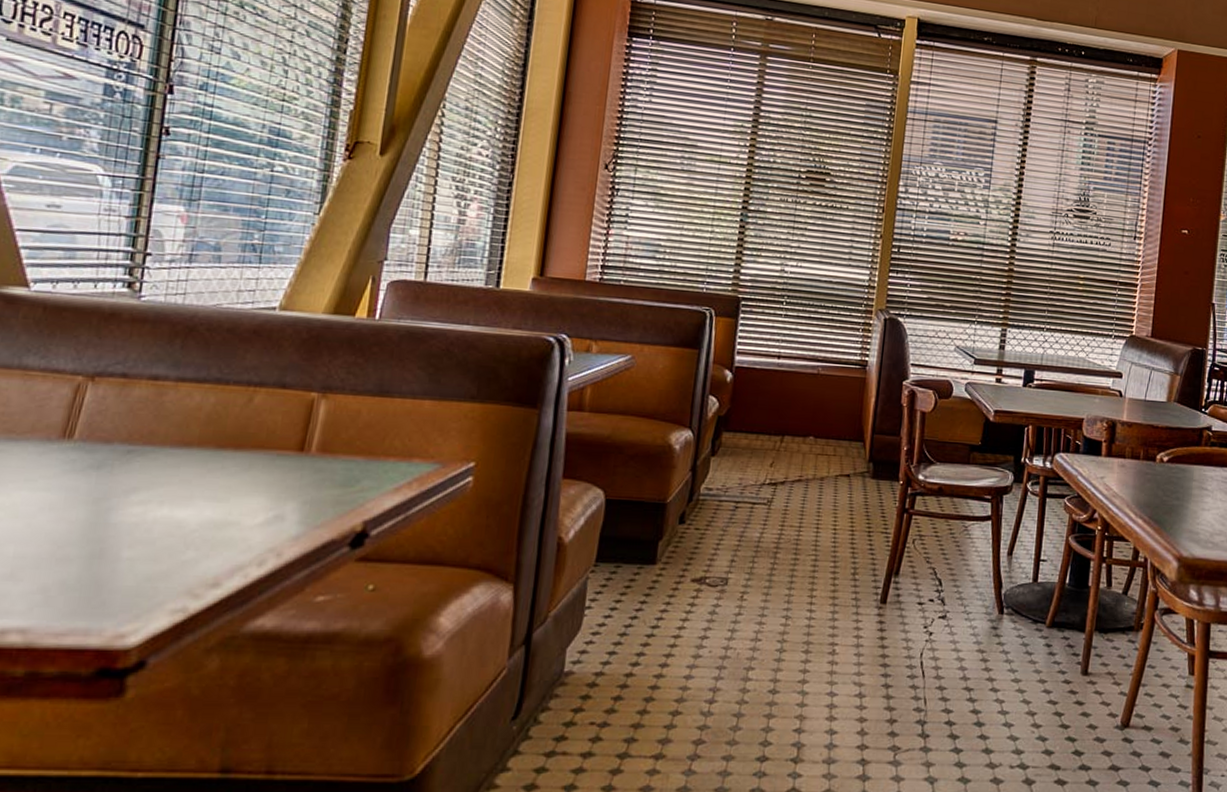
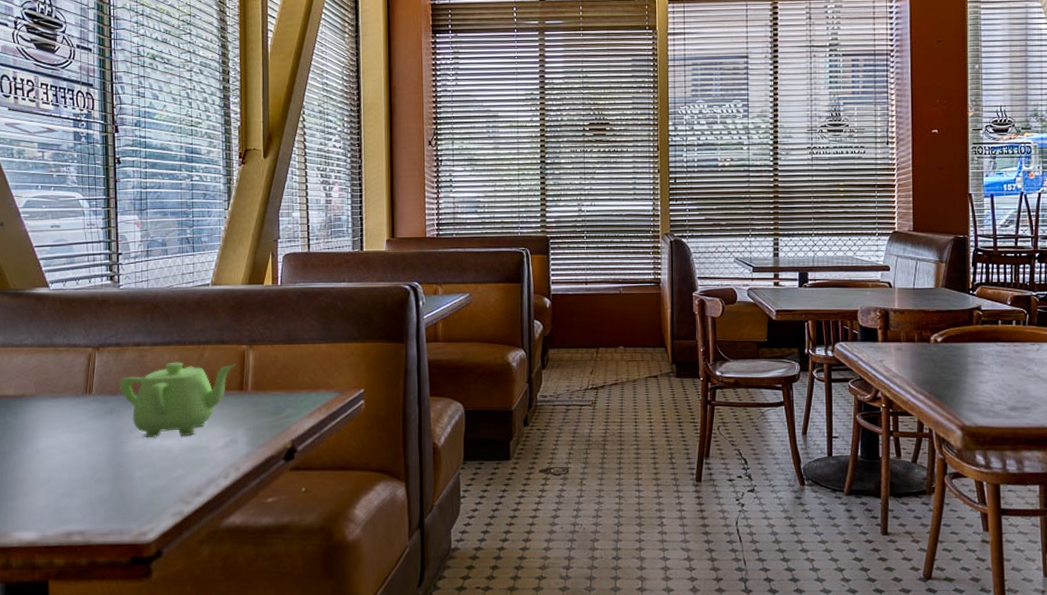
teapot: none [116,405,298,506] -> present [118,362,236,439]

